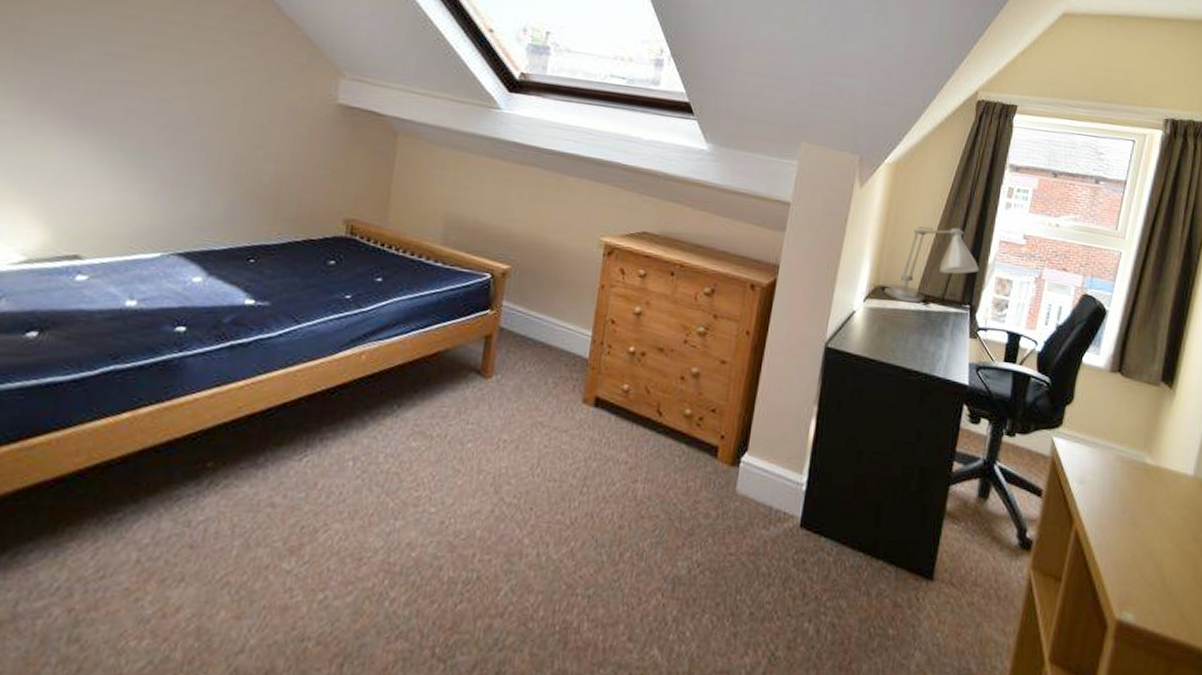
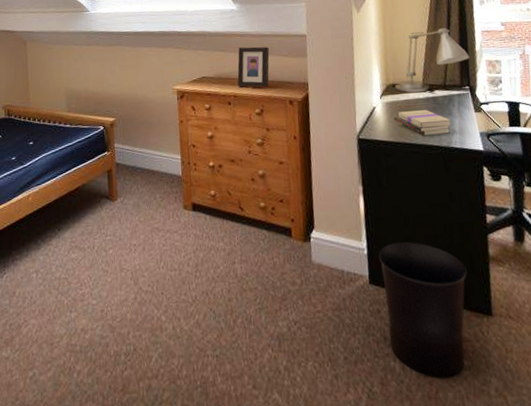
picture frame: none [687,202,739,262] -> present [237,46,270,88]
waste bin: none [808,481,917,647] -> present [378,242,467,378]
books: none [874,322,940,359] -> present [393,110,451,137]

